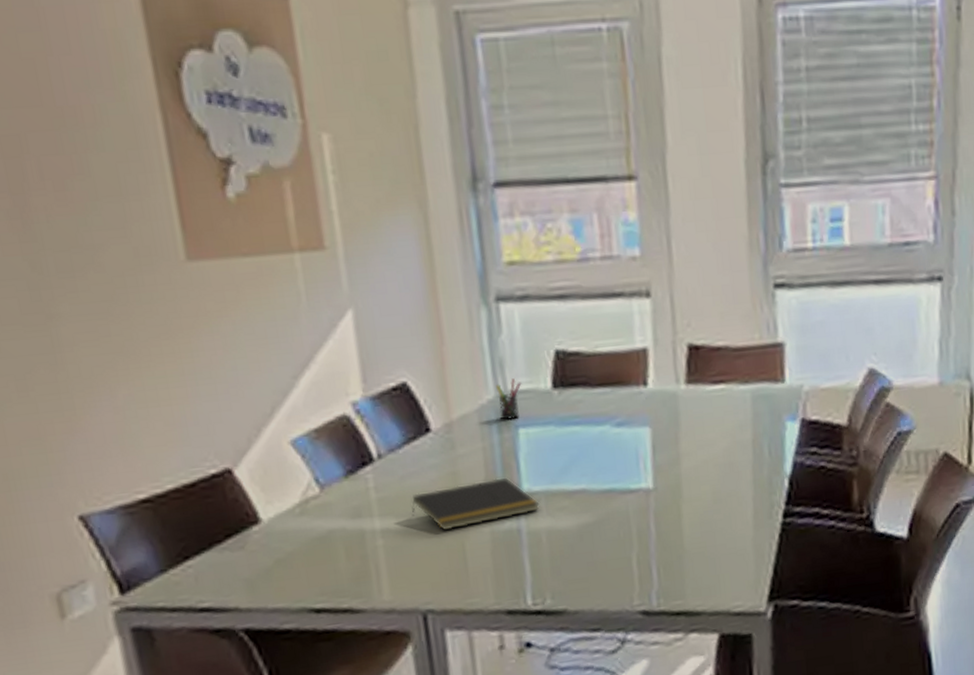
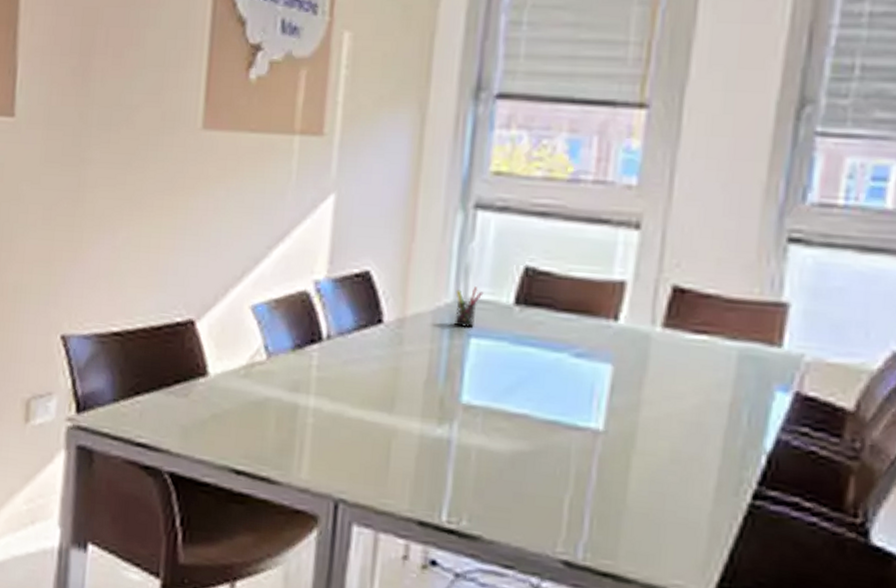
notepad: present [411,477,540,530] -> none [346,381,476,427]

